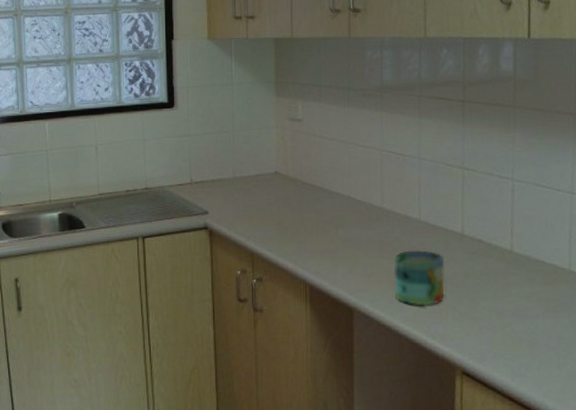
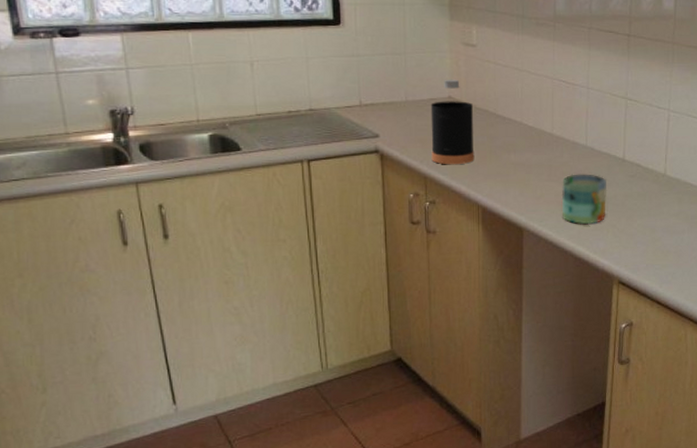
bottle: none [257,154,301,241] -> present [430,79,475,165]

